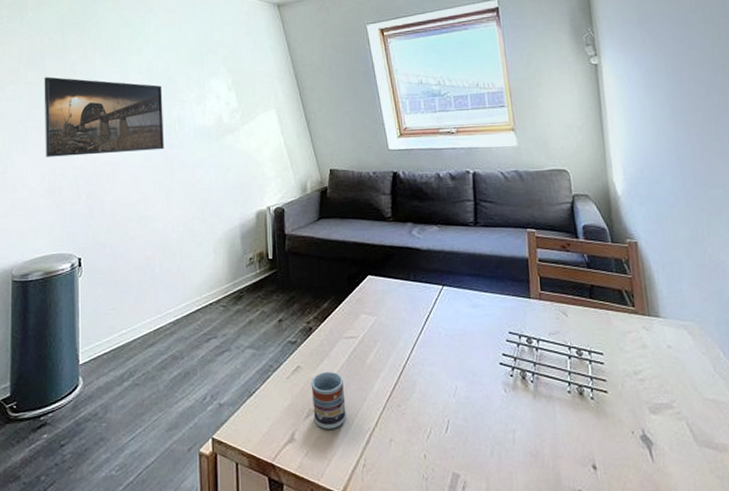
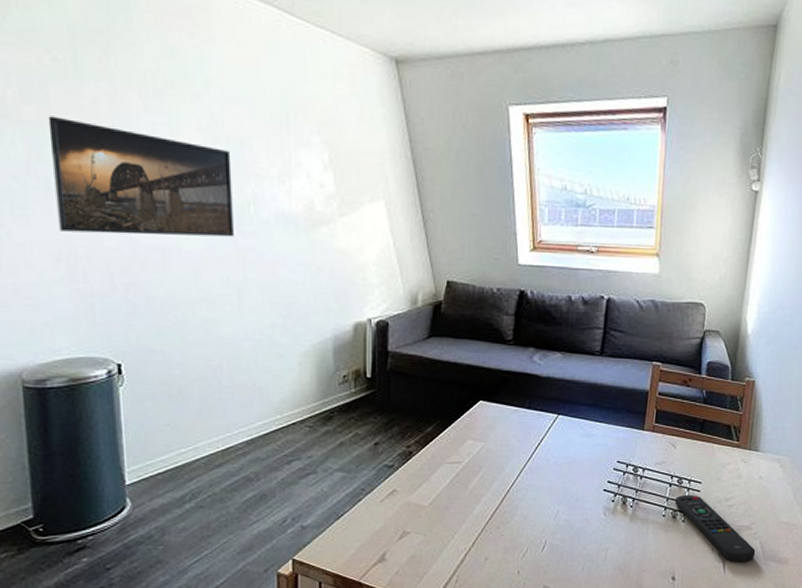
cup: present [311,371,347,429] -> none [406,495,443,550]
remote control: none [578,367,685,448] -> present [675,494,756,562]

